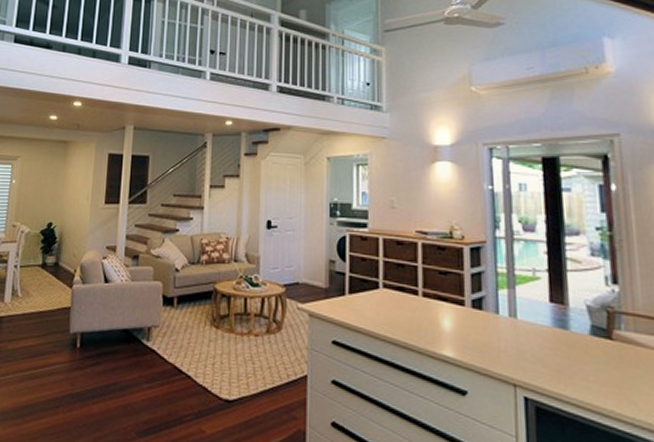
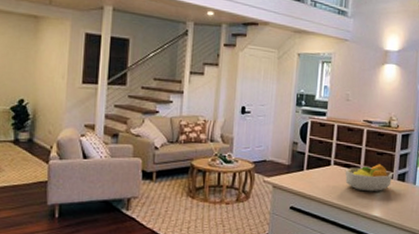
fruit bowl: none [400,286,465,324] -> present [345,164,394,192]

